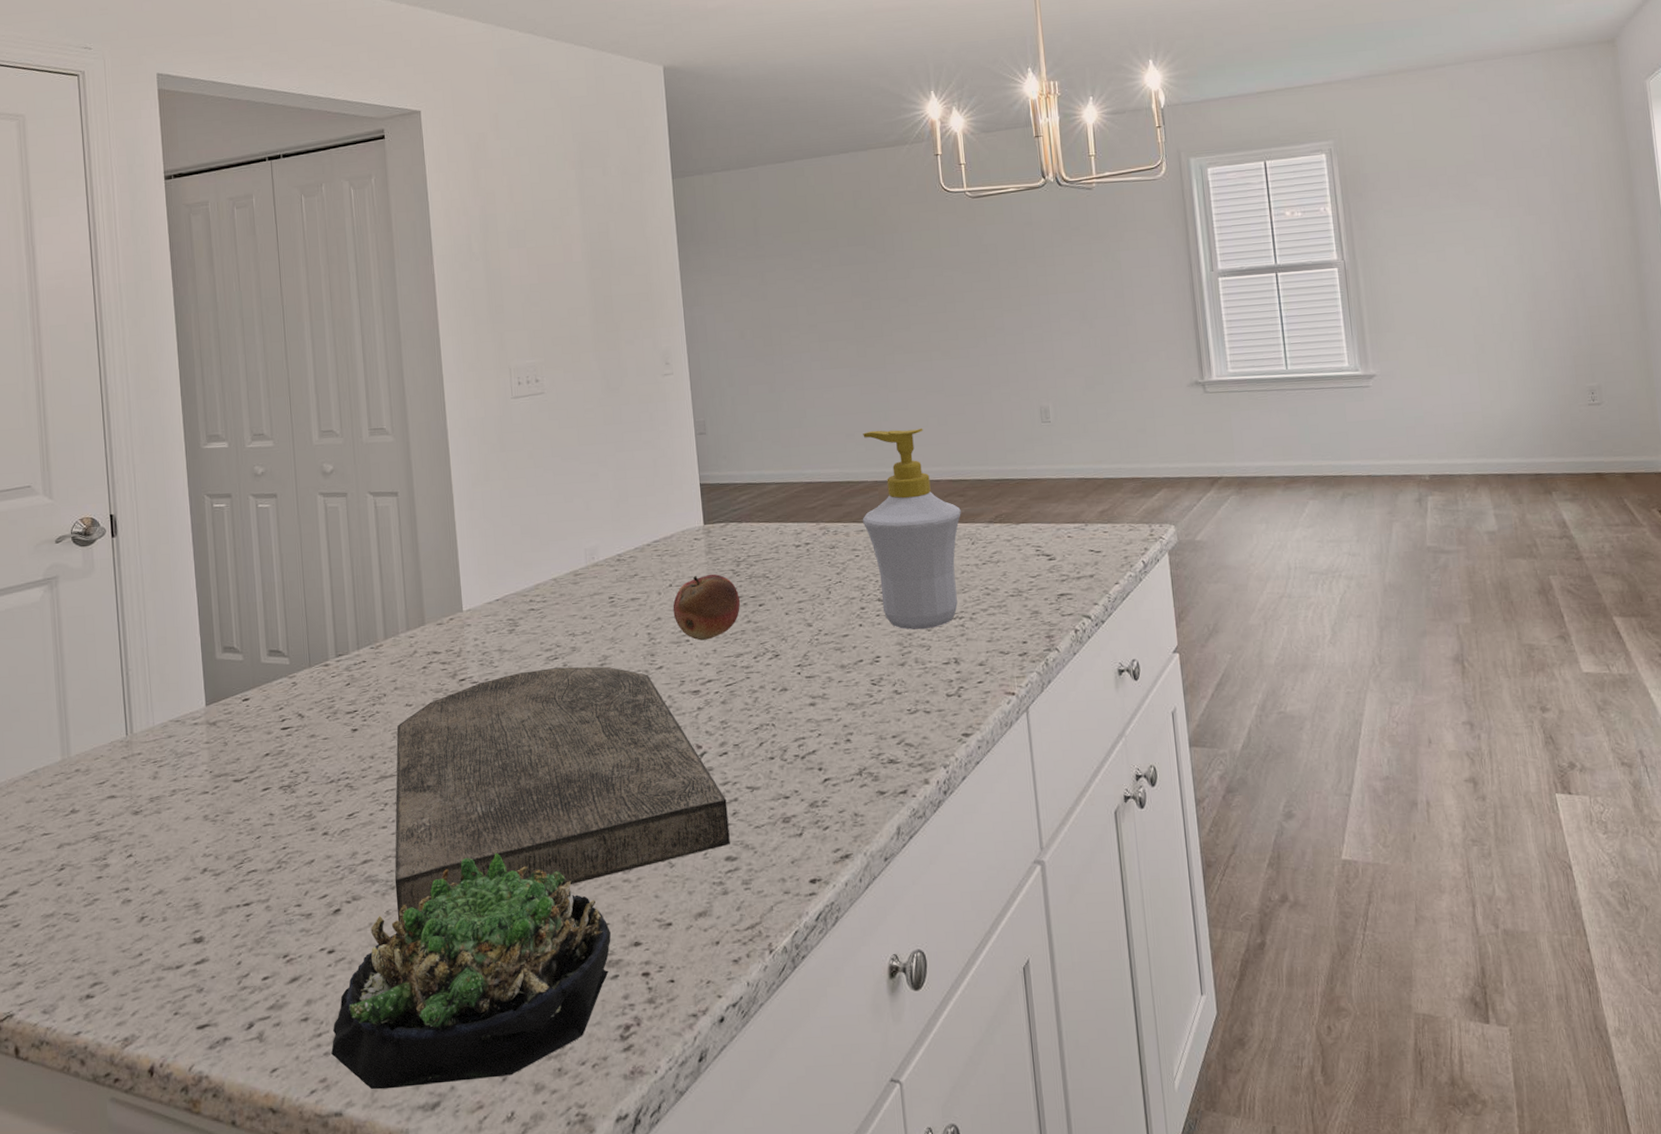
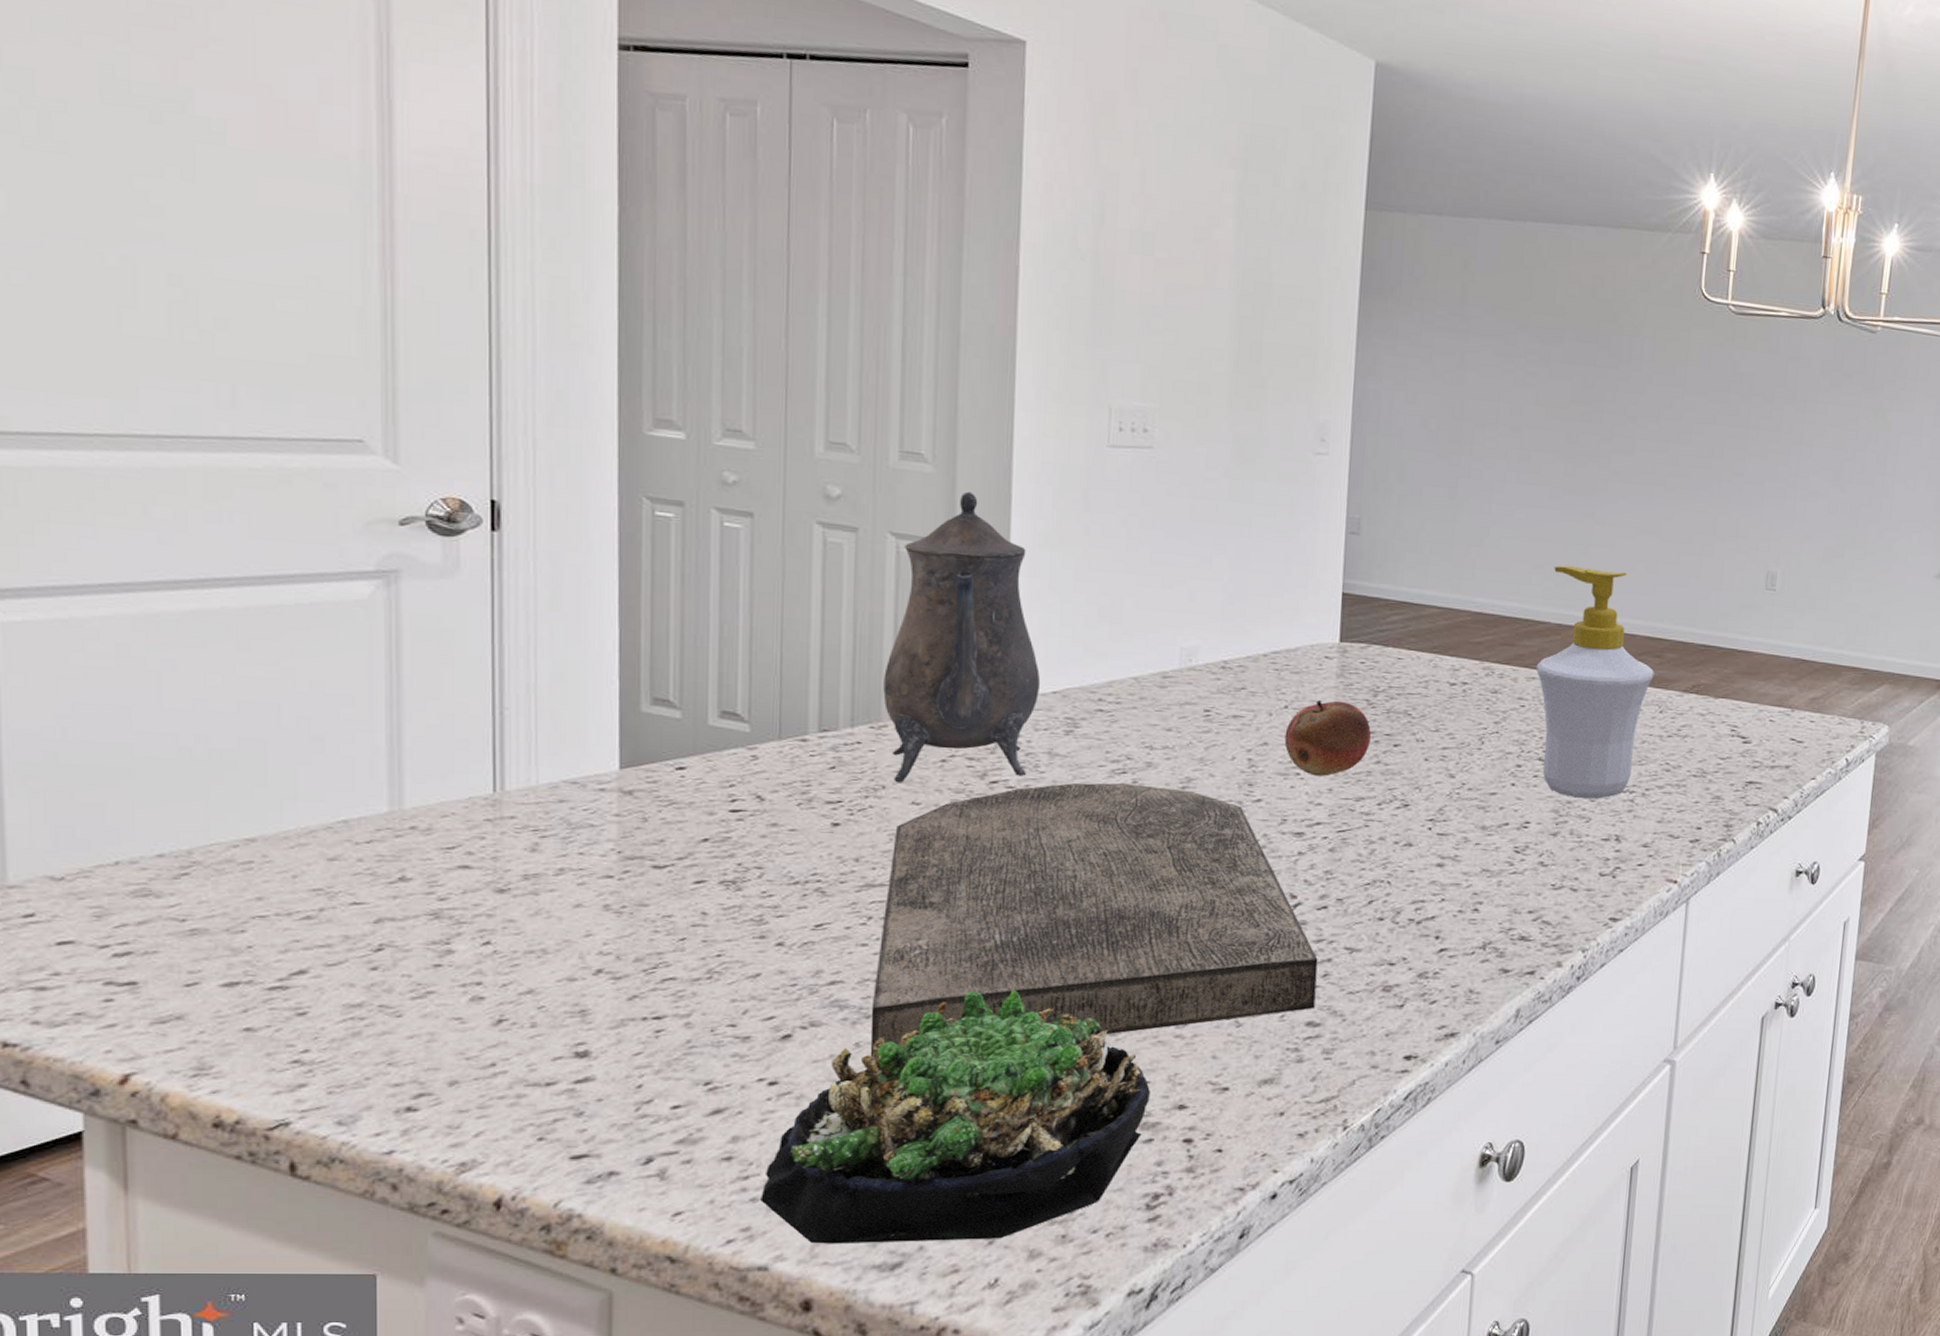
teapot: none [376,451,487,690] -> present [883,491,1041,783]

